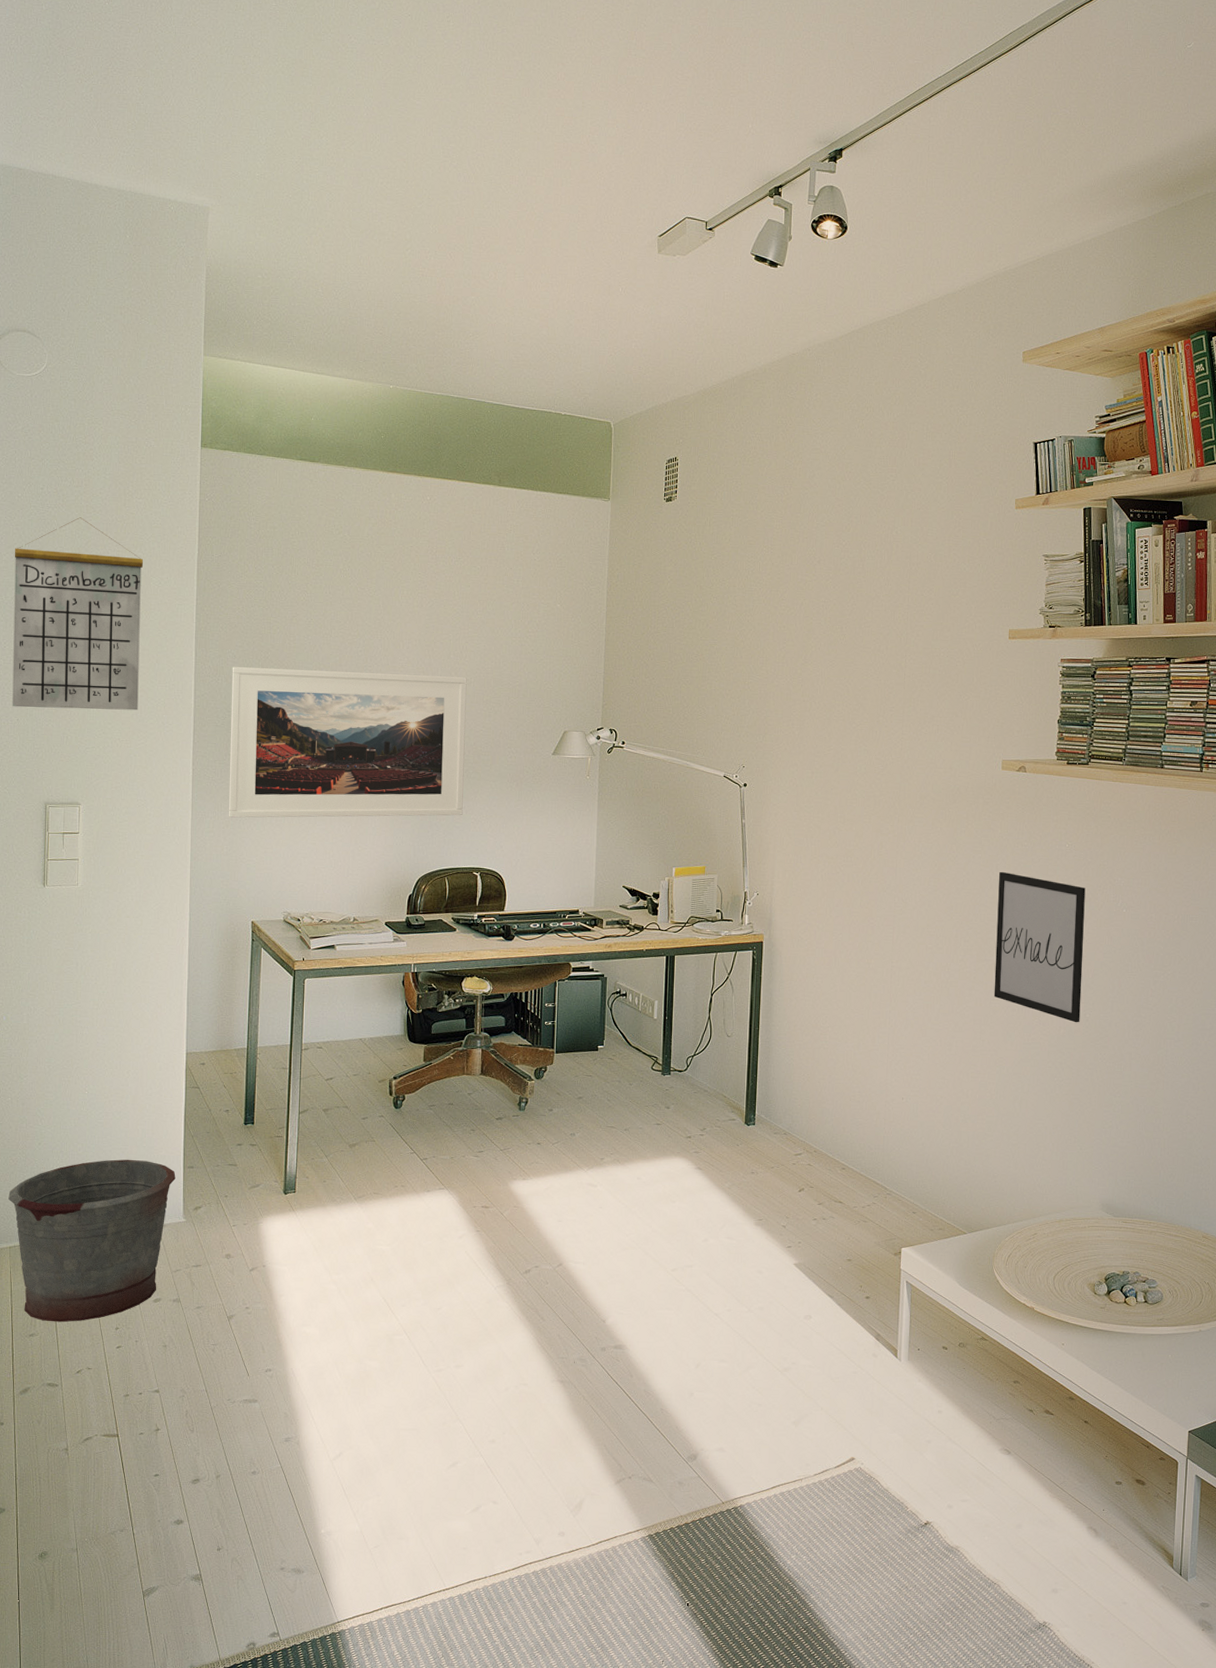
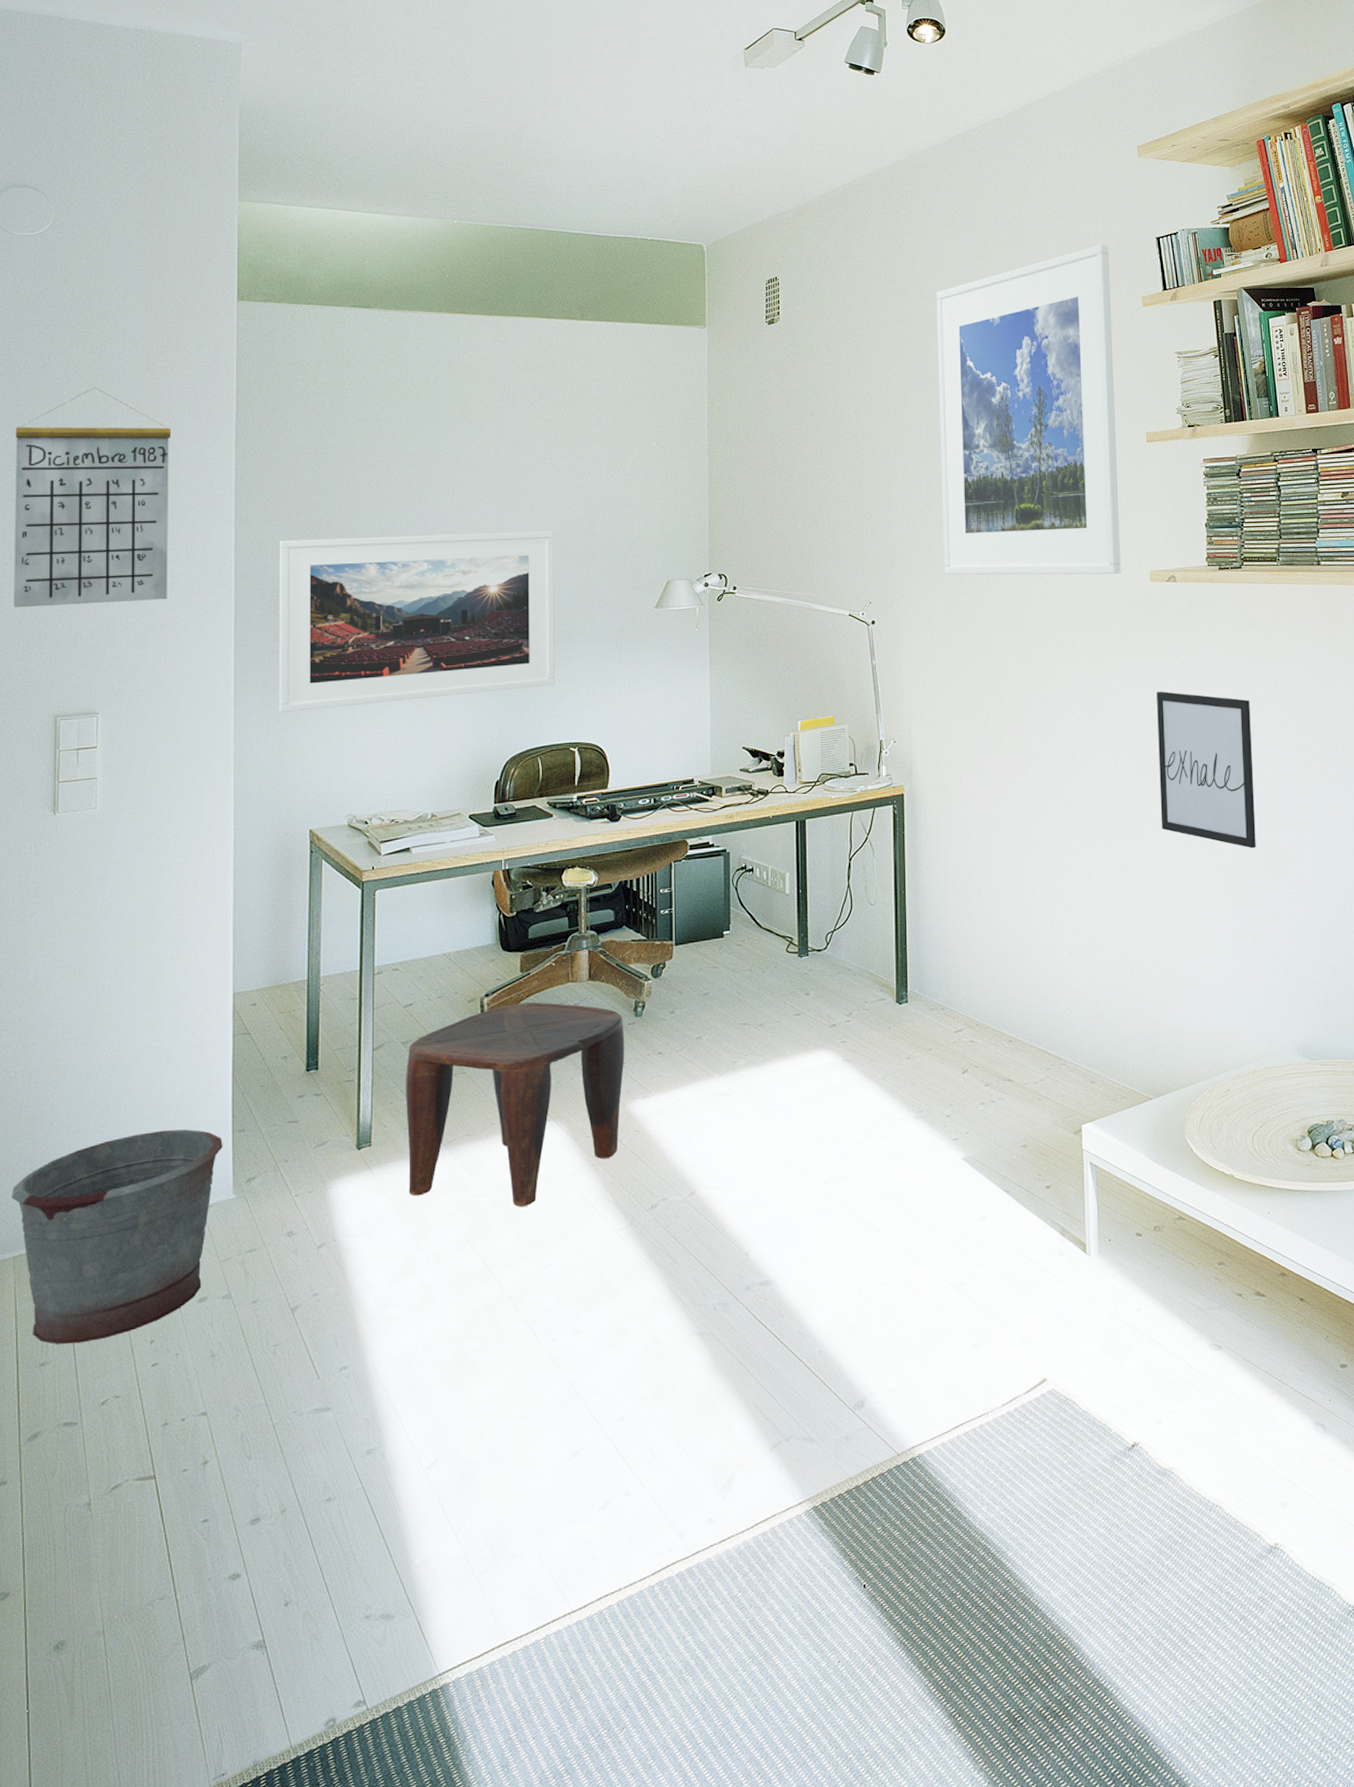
stool: none [325,1087,510,1258] -> present [406,1002,625,1207]
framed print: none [812,445,988,761] -> present [936,244,1121,575]

